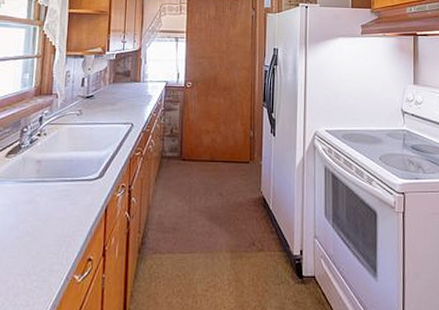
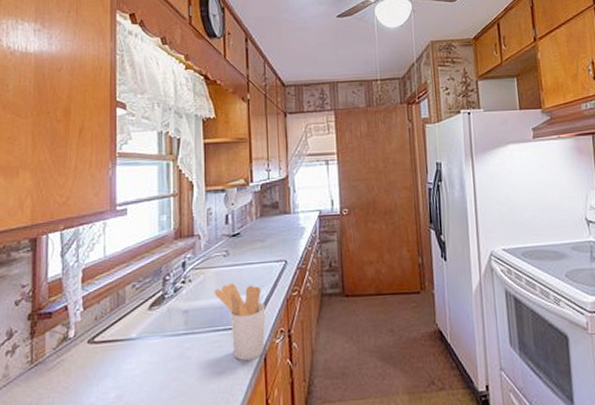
utensil holder: none [65,139,111,209] -> present [214,283,266,361]

